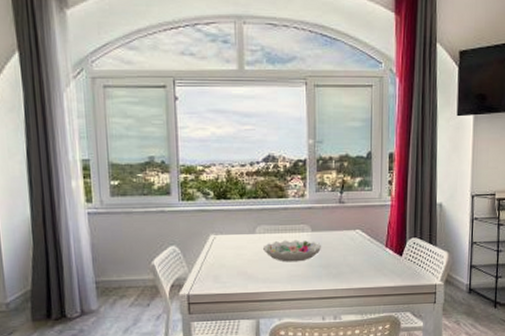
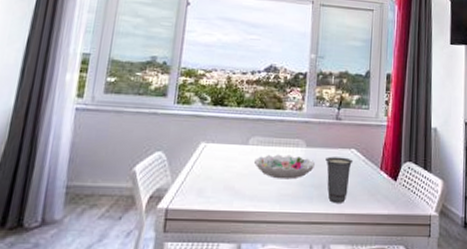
cup: none [331,238,359,280] -> present [325,156,354,203]

